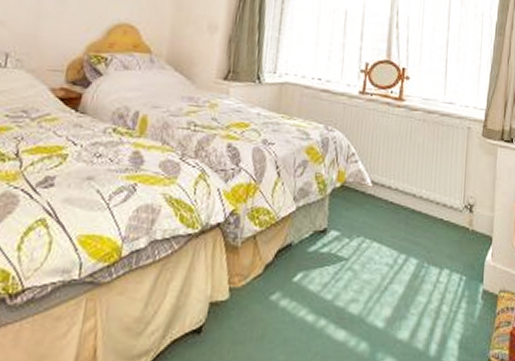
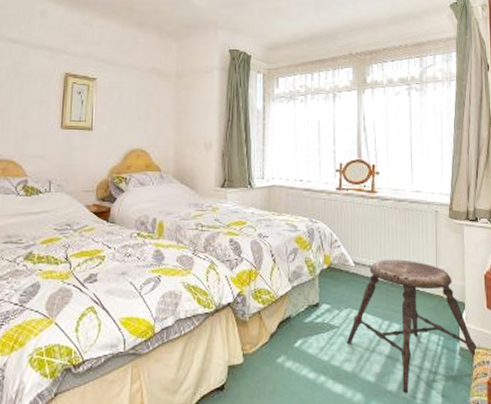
stool: none [354,180,503,344] -> present [346,259,478,394]

